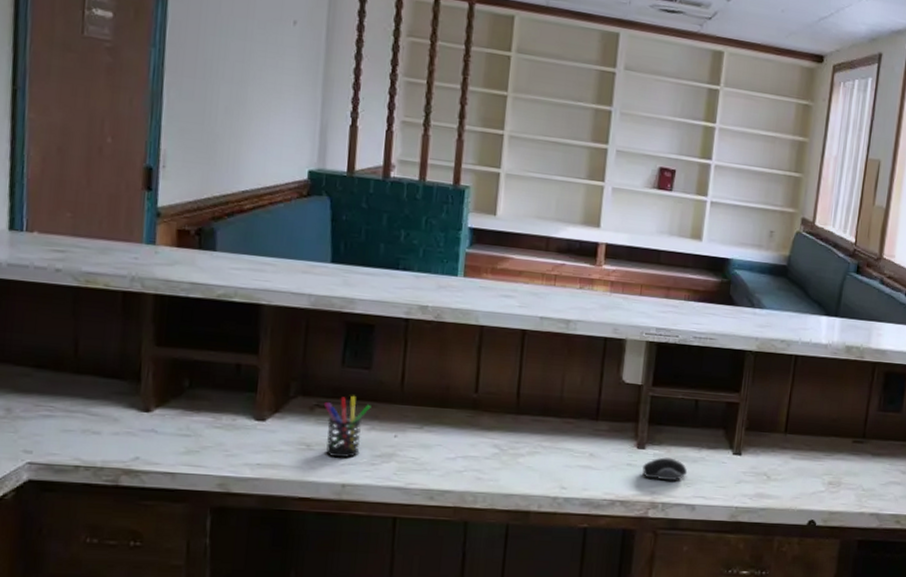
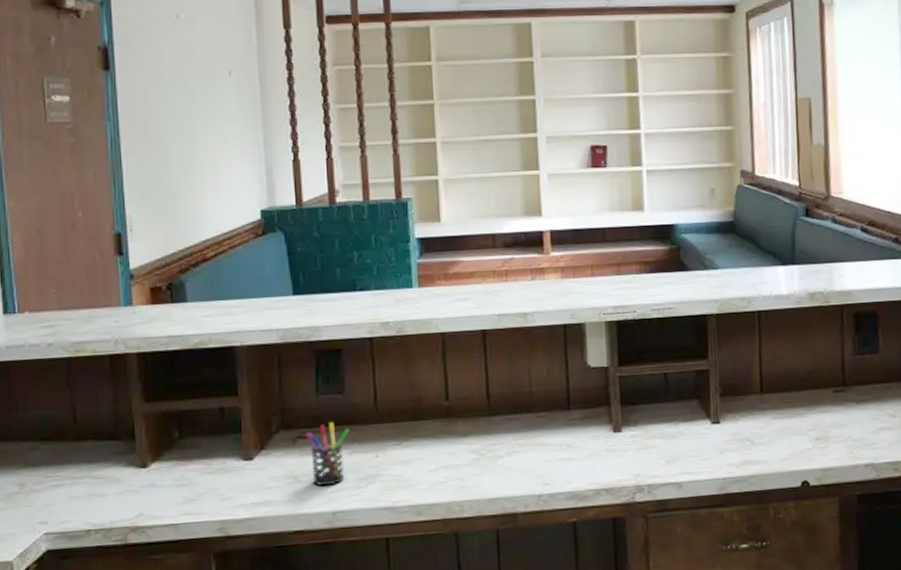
computer mouse: present [642,457,688,481] -> none [622,436,668,462]

